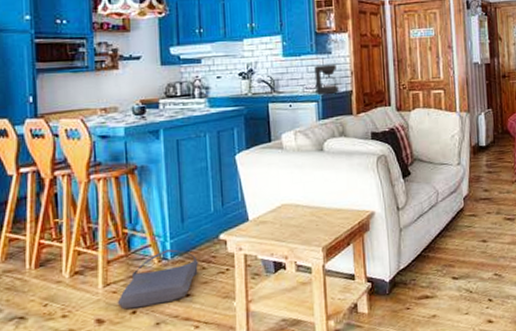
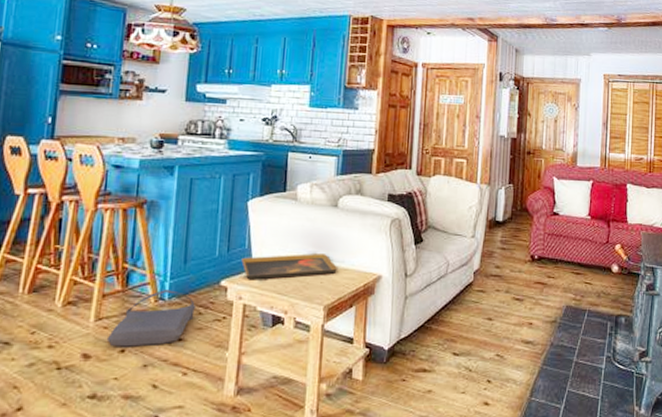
decorative tray: none [237,197,332,231] -> present [241,254,338,280]
coffee maker: present [314,64,339,96] -> none [338,119,361,151]

